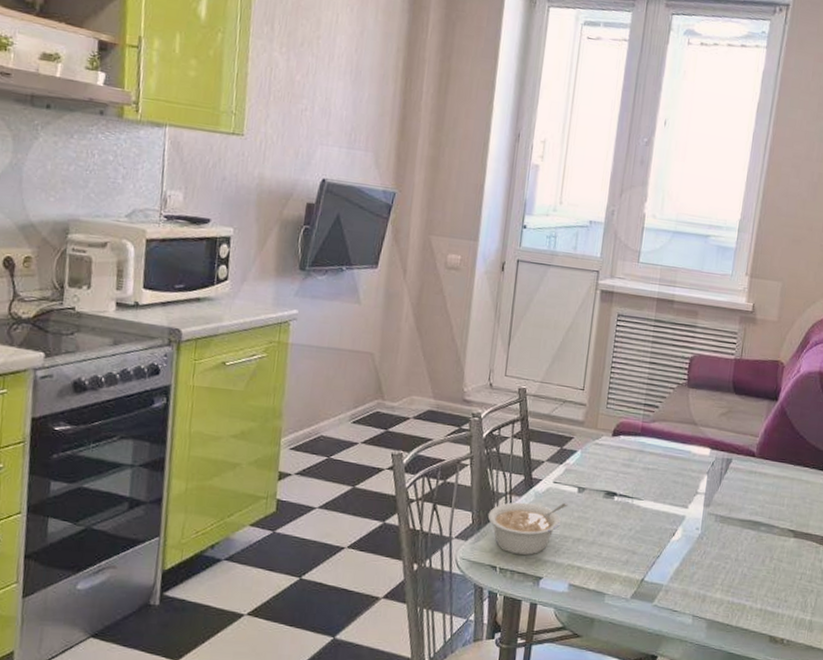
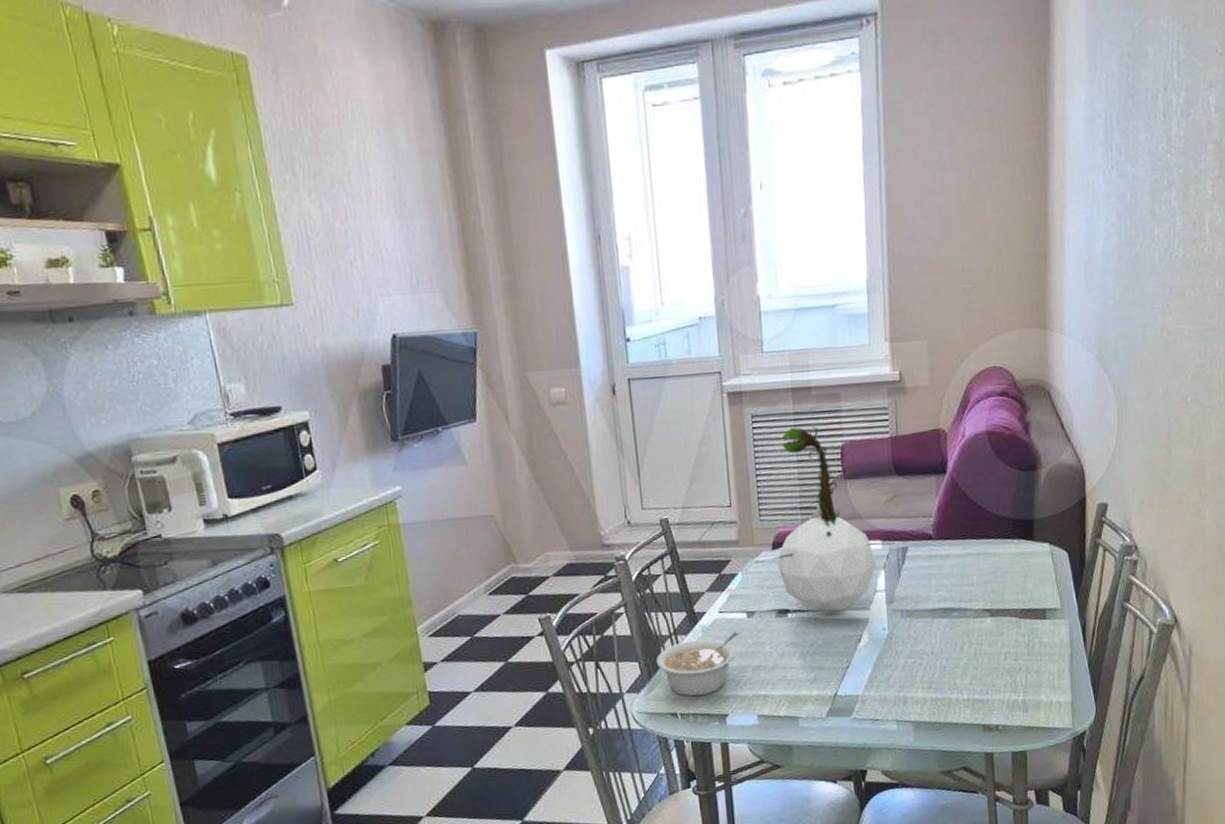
plant: none [610,332,722,504] -> present [772,426,896,612]

